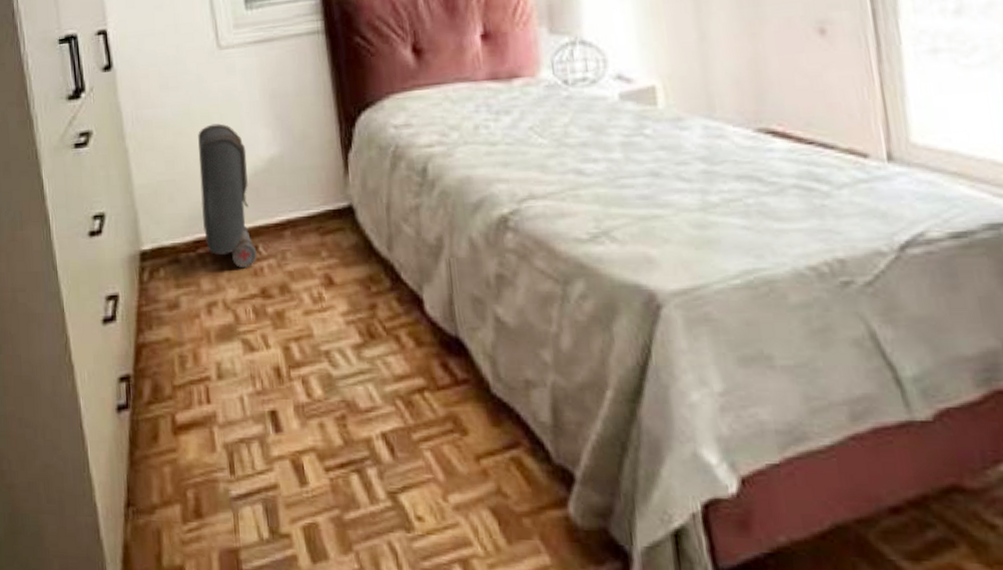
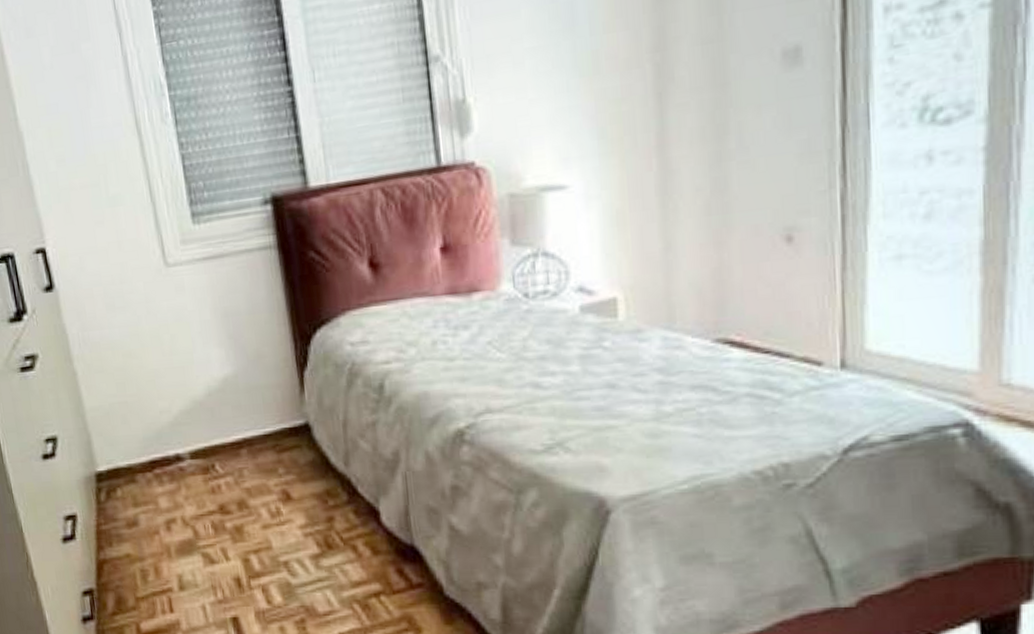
shoulder bag: present [198,123,256,268] -> none [148,344,213,486]

